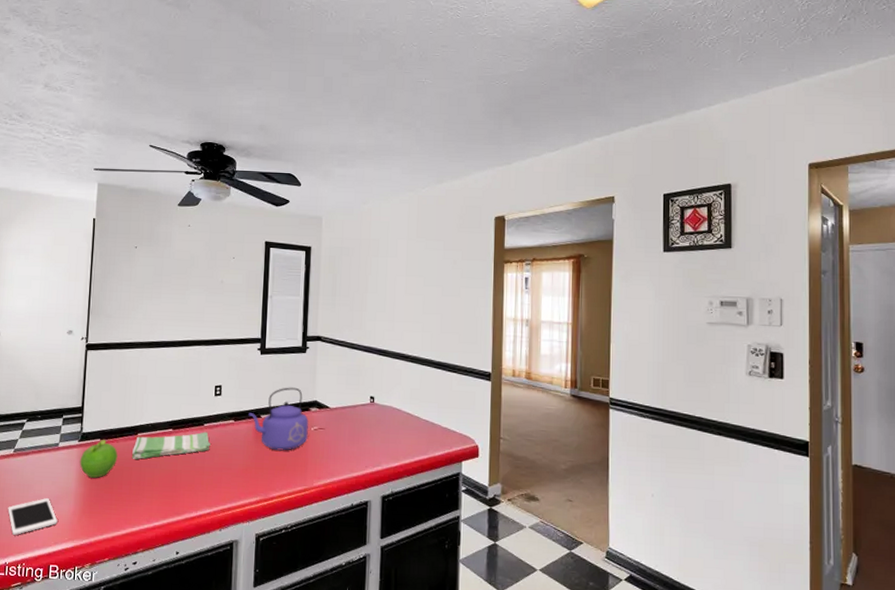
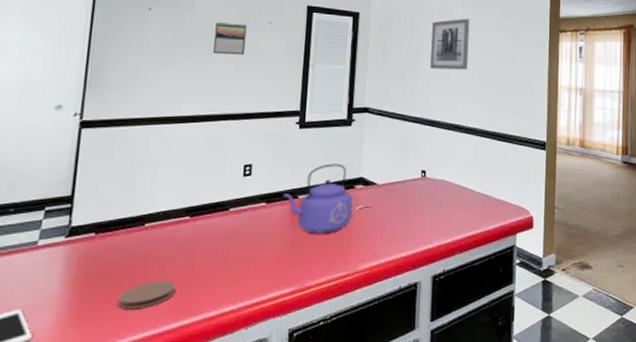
fruit: present [79,440,118,478] -> none [65,234,118,280]
coaster: none [119,482,163,506] -> present [118,280,176,310]
dish towel: present [132,431,211,459] -> none [136,217,237,254]
calendar: none [187,257,214,287] -> present [213,21,247,55]
wall art: none [377,250,415,301] -> present [430,18,470,70]

